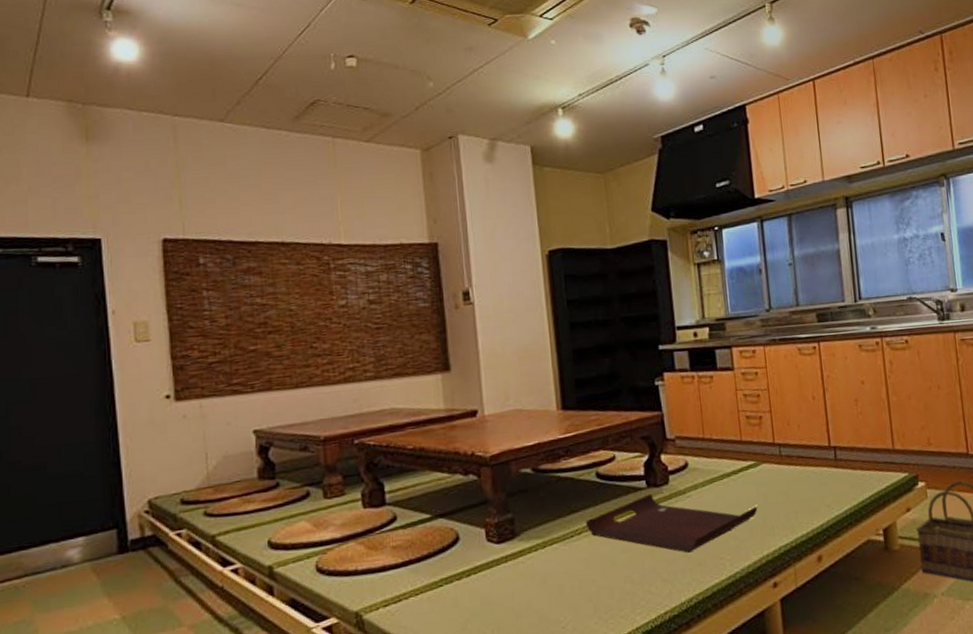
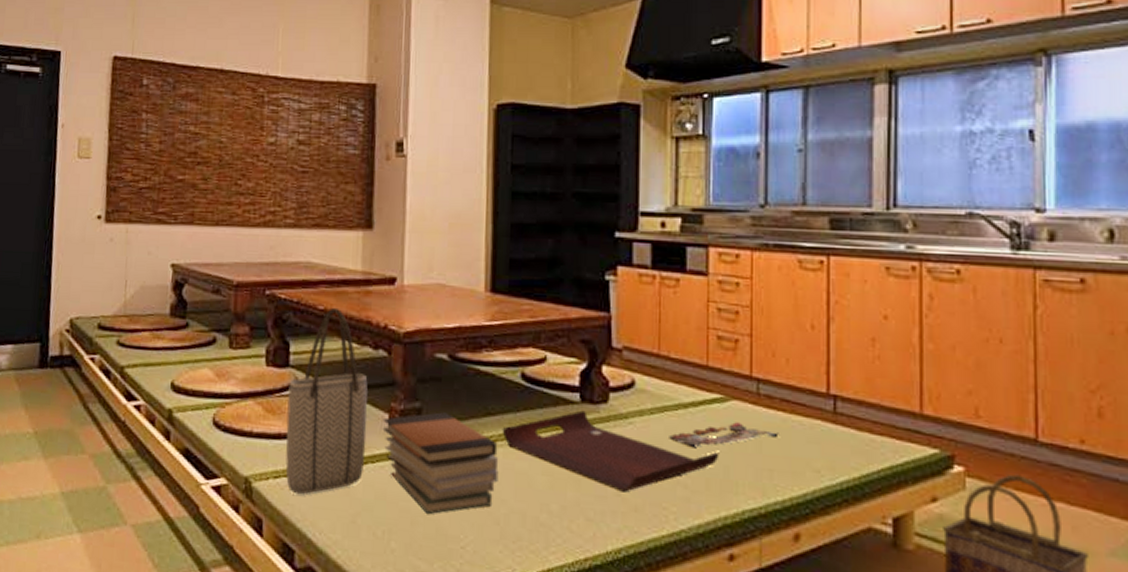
tote bag: none [388,445,468,617] -> present [285,307,368,495]
book stack: none [480,517,587,607] -> present [382,412,499,515]
magazine: none [719,480,799,507] -> present [669,422,779,448]

